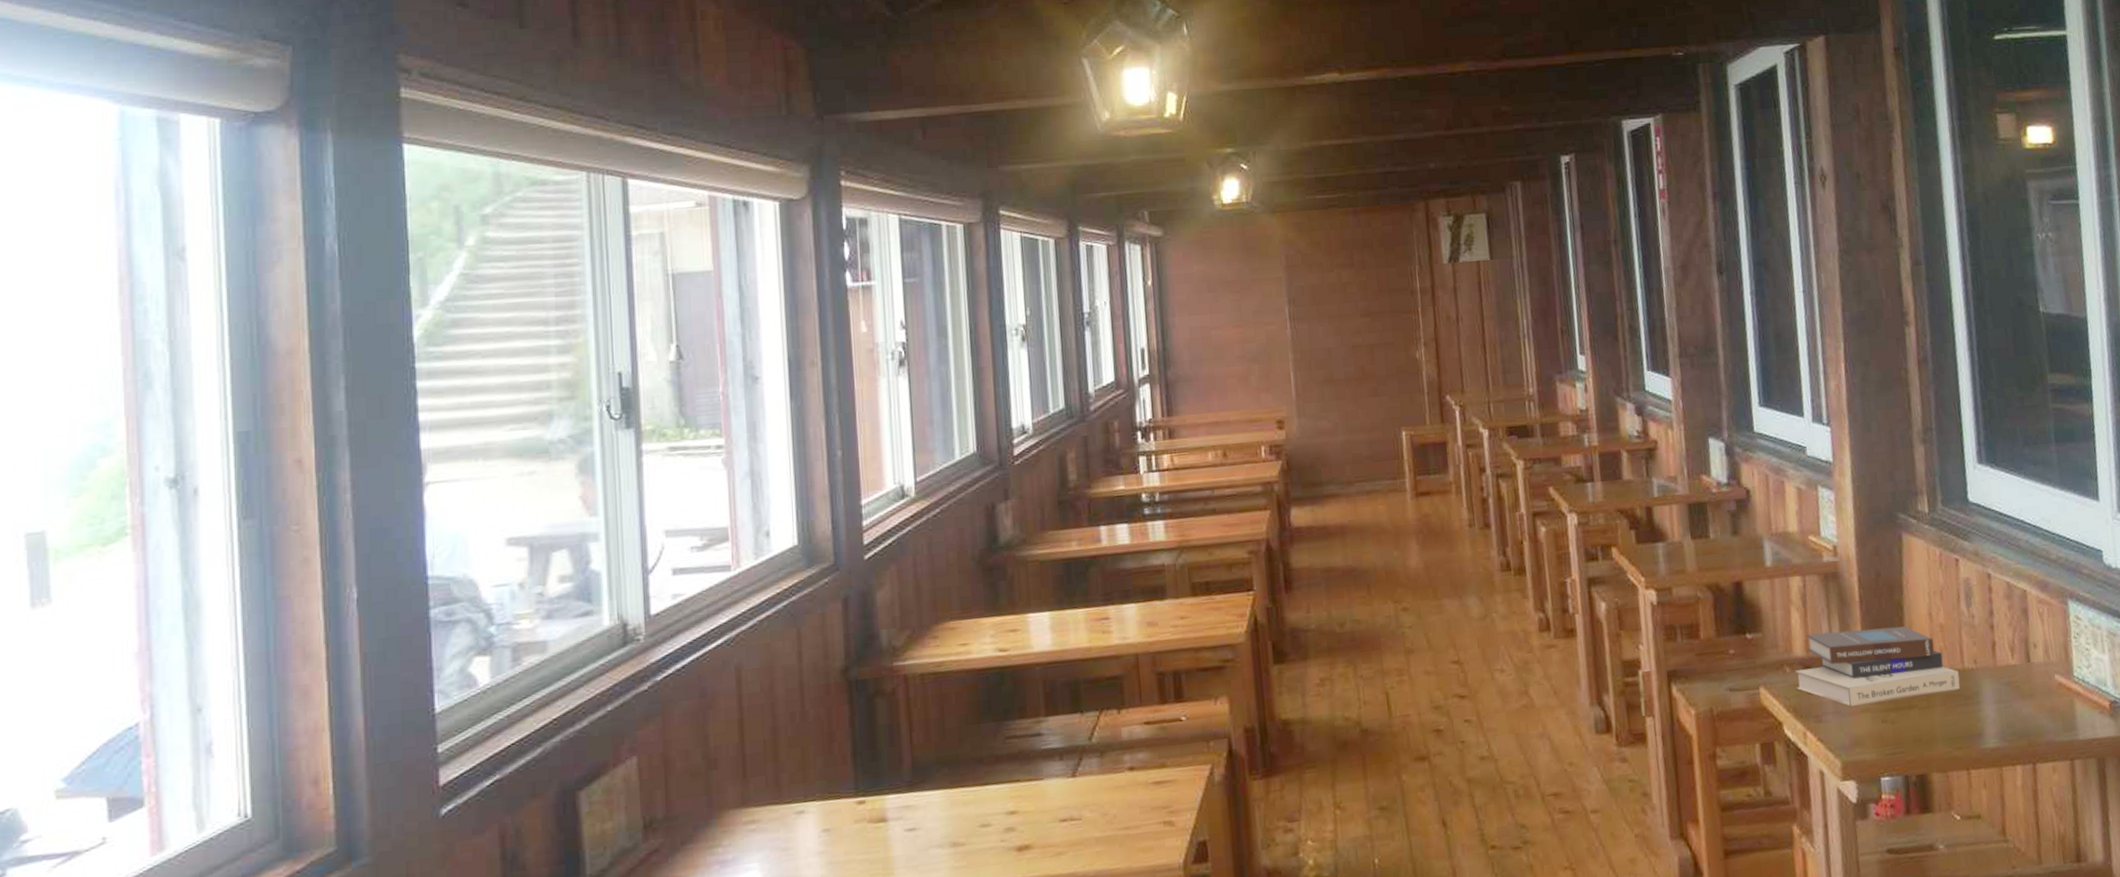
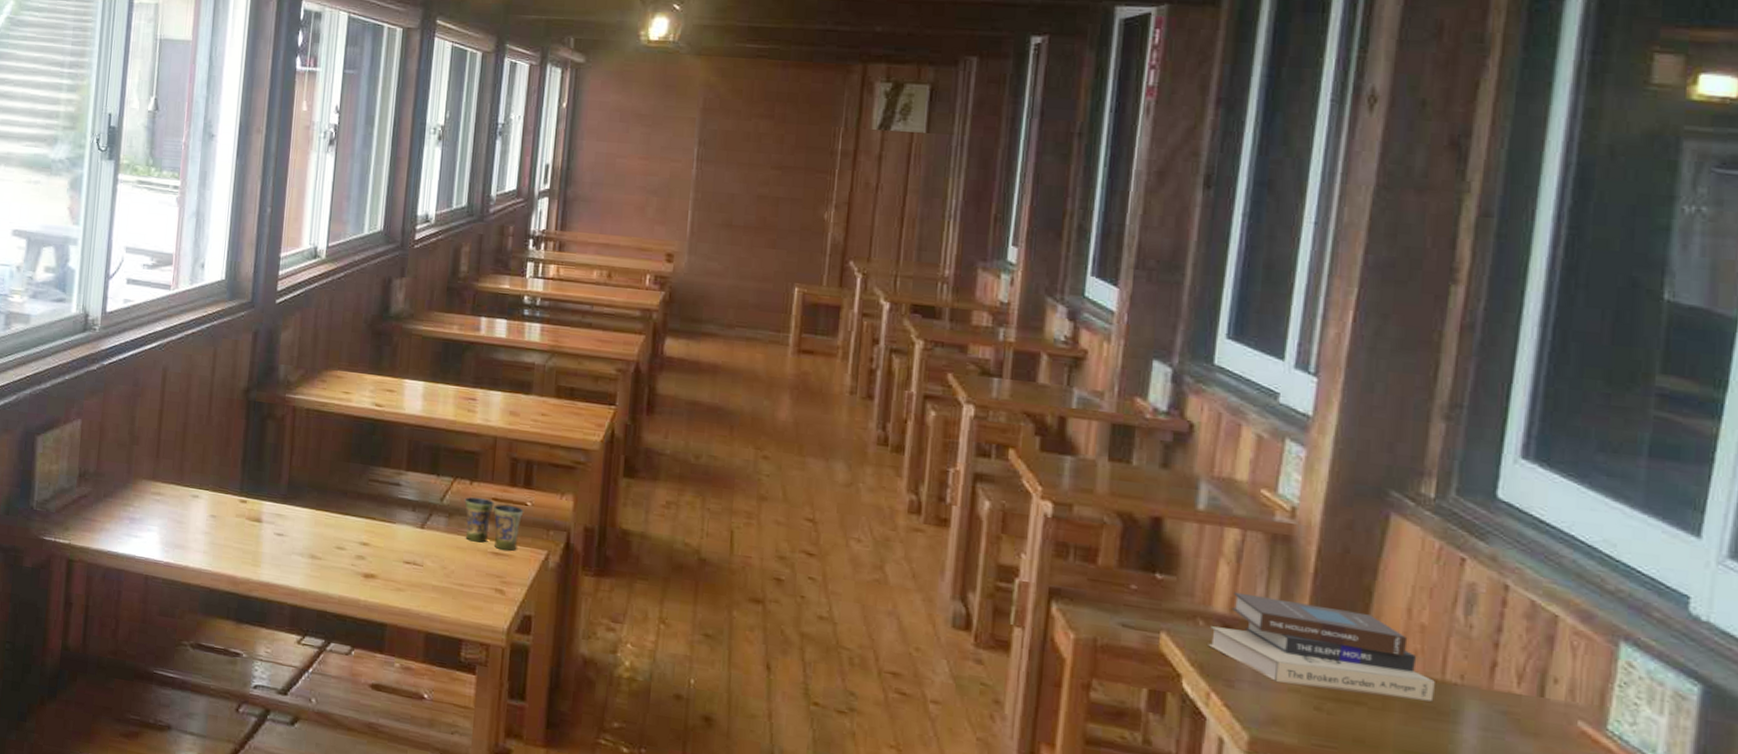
cup: none [1114,724,1180,778] -> present [464,496,524,552]

